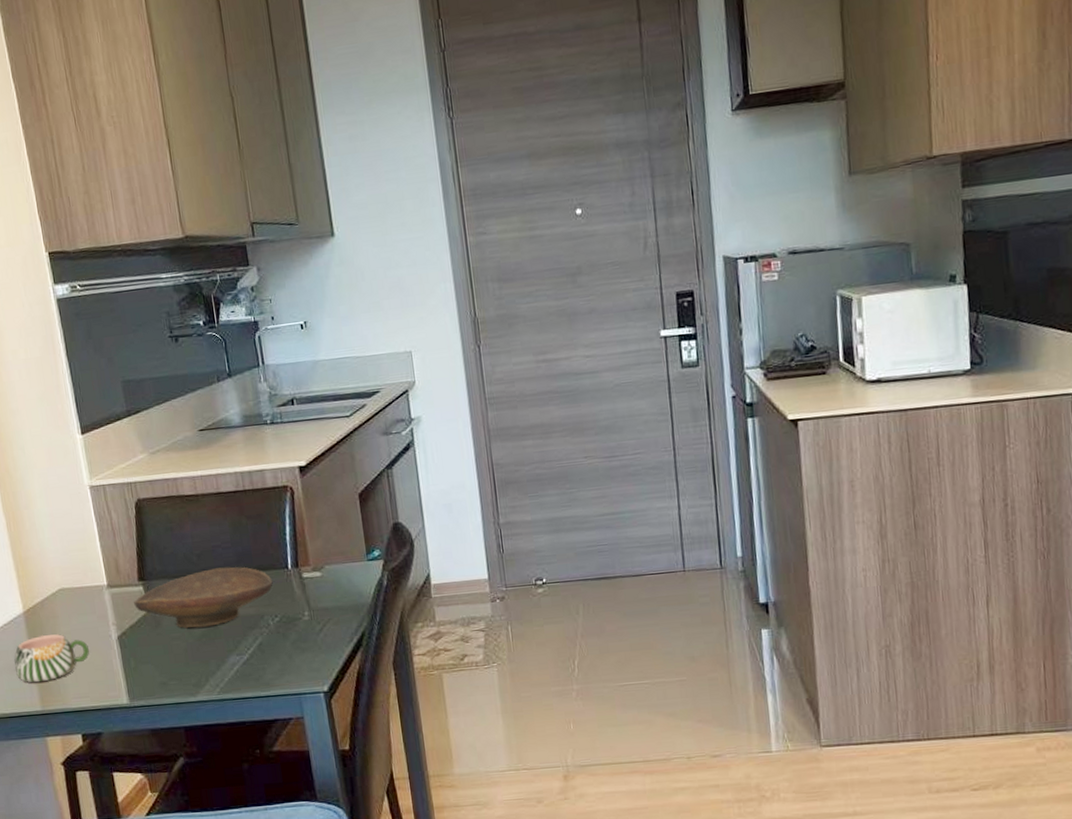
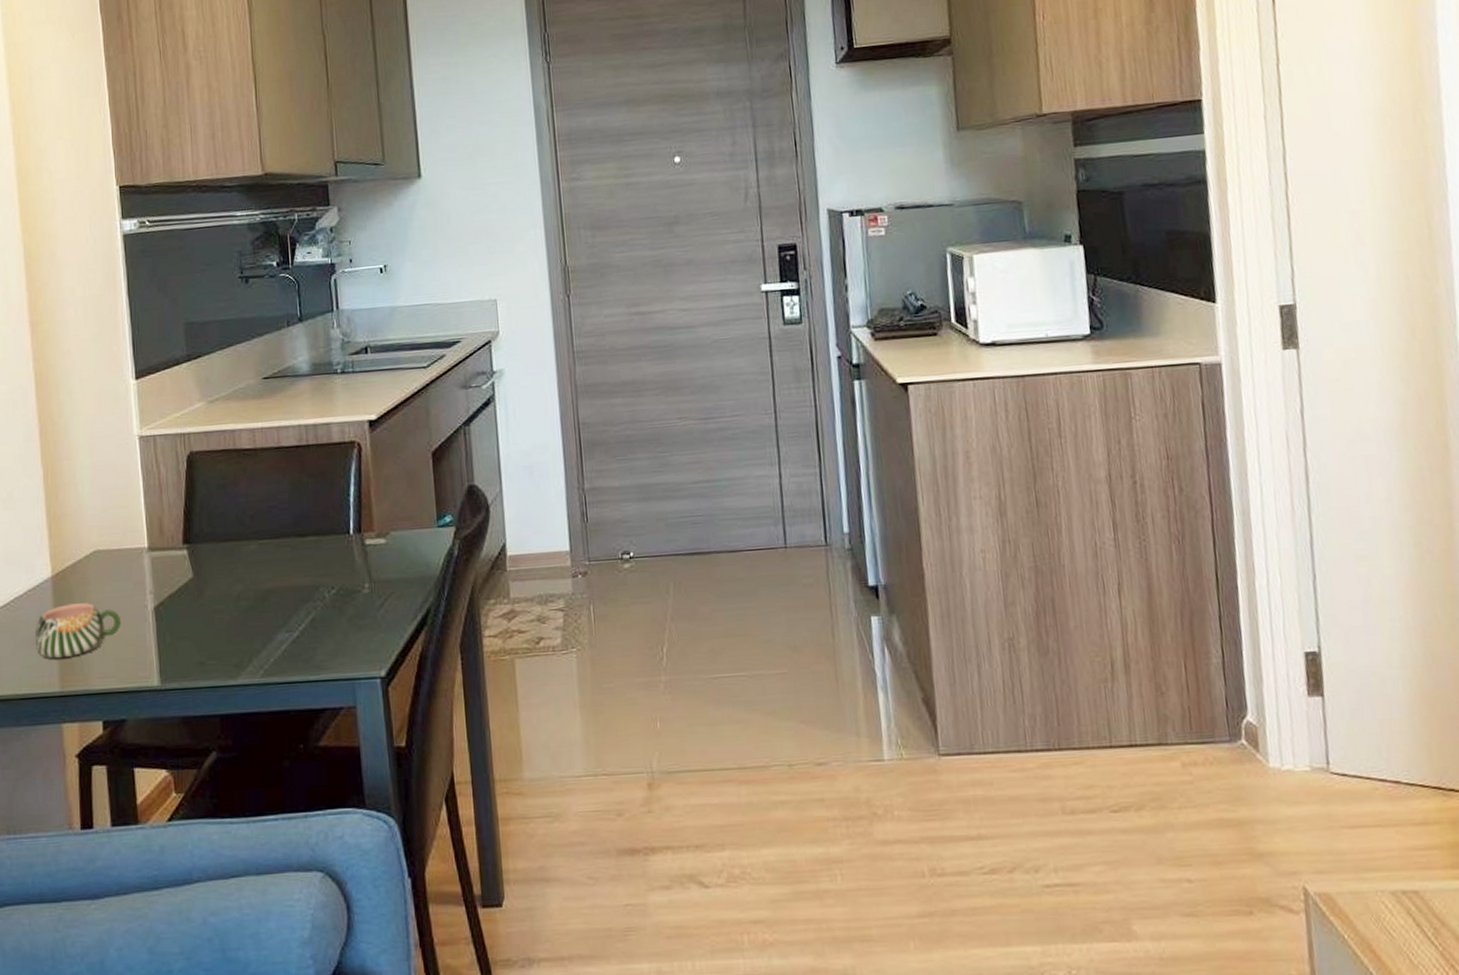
decorative bowl: present [134,566,273,628] -> none [176,530,332,599]

